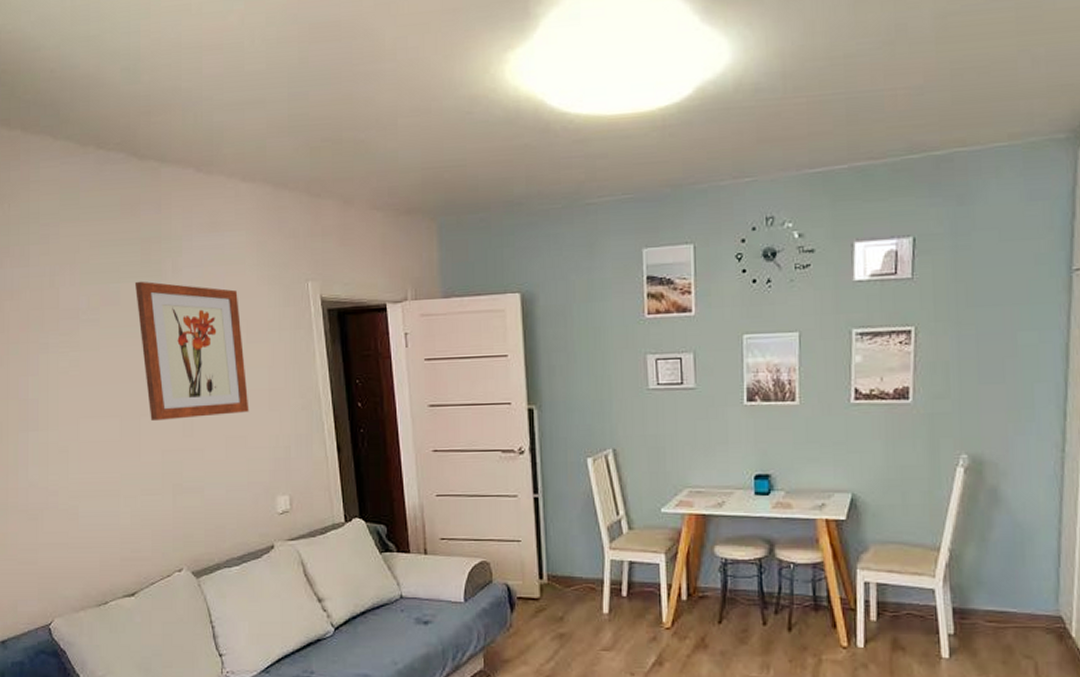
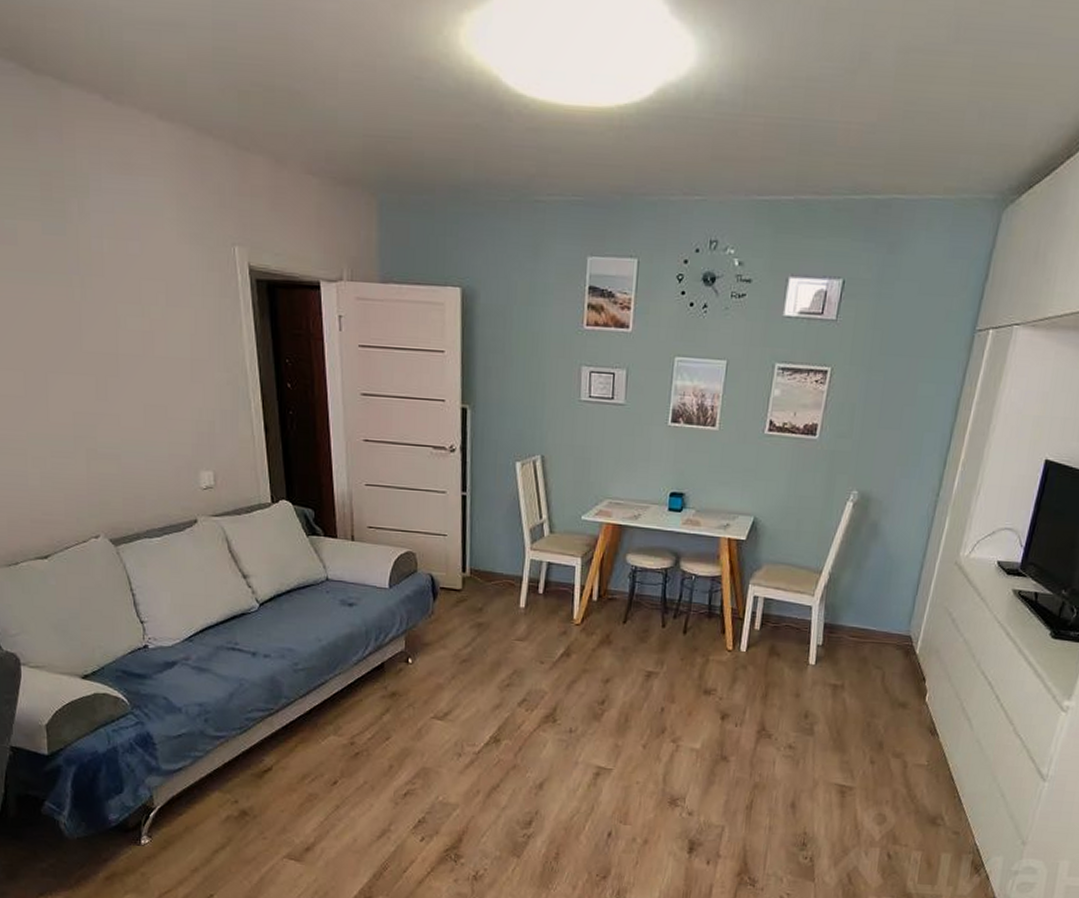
wall art: present [134,281,249,420] -> none [34,220,170,381]

